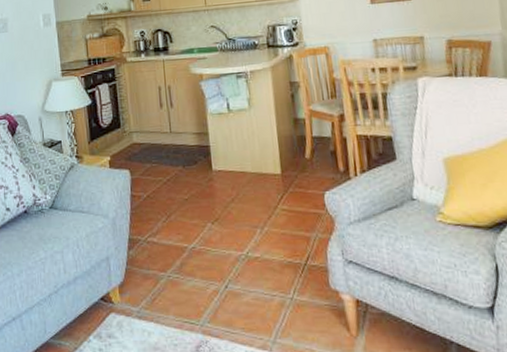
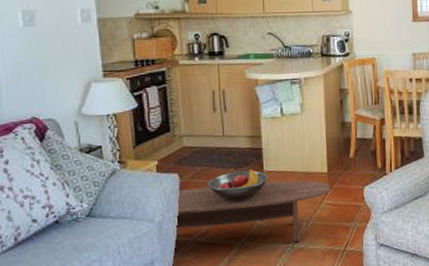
coffee table: none [126,181,285,251] -> present [174,180,330,243]
fruit bowl: none [158,167,217,200] -> present [208,168,268,201]

